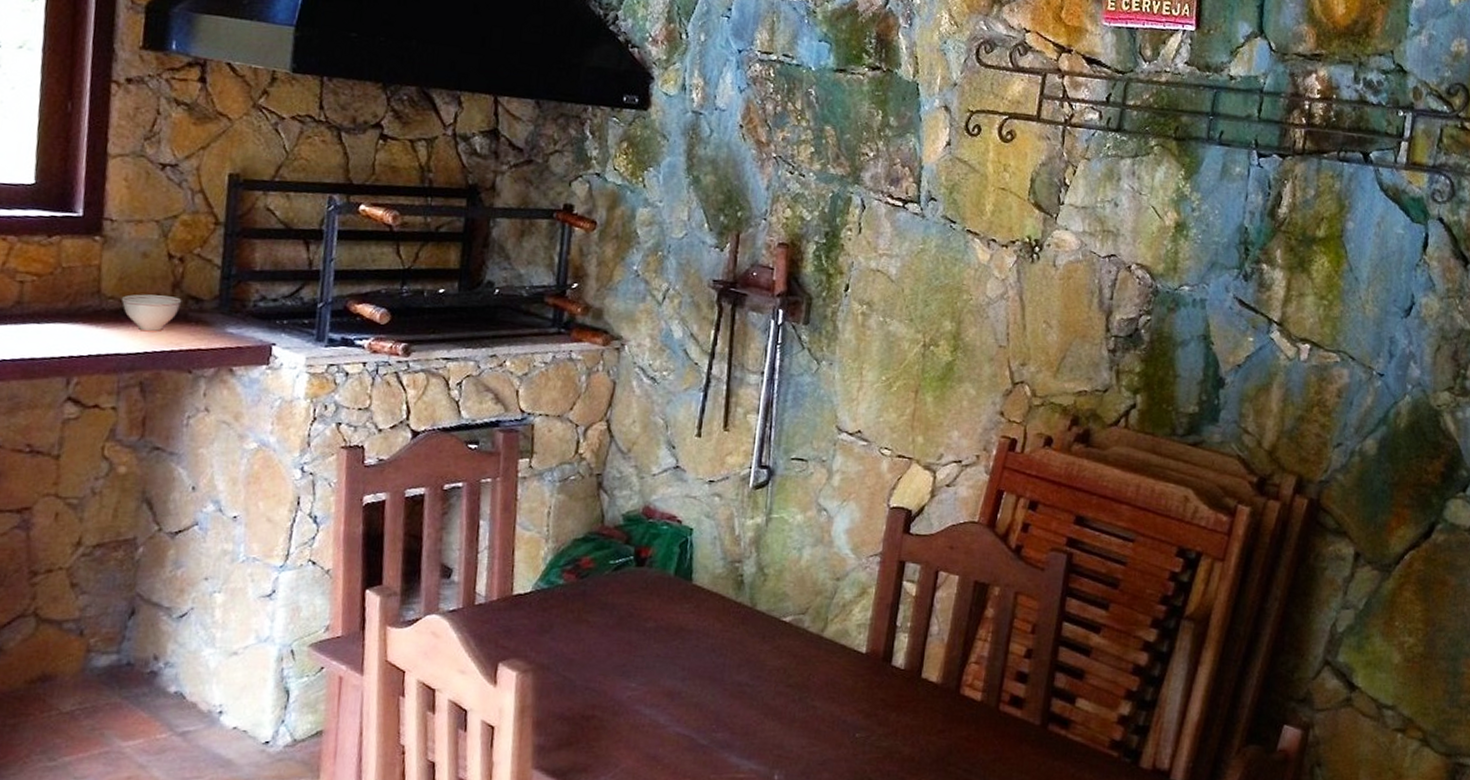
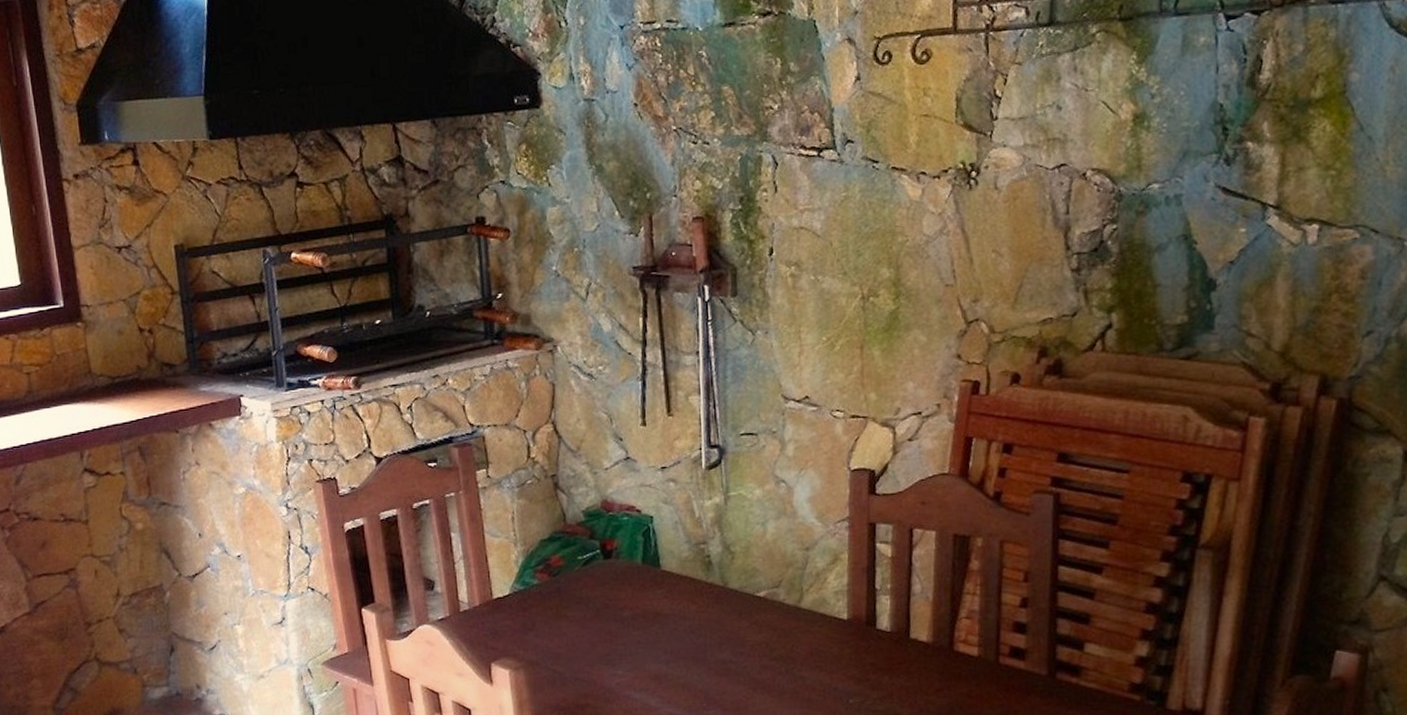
bowl: present [120,294,182,332] -> none [108,366,158,401]

